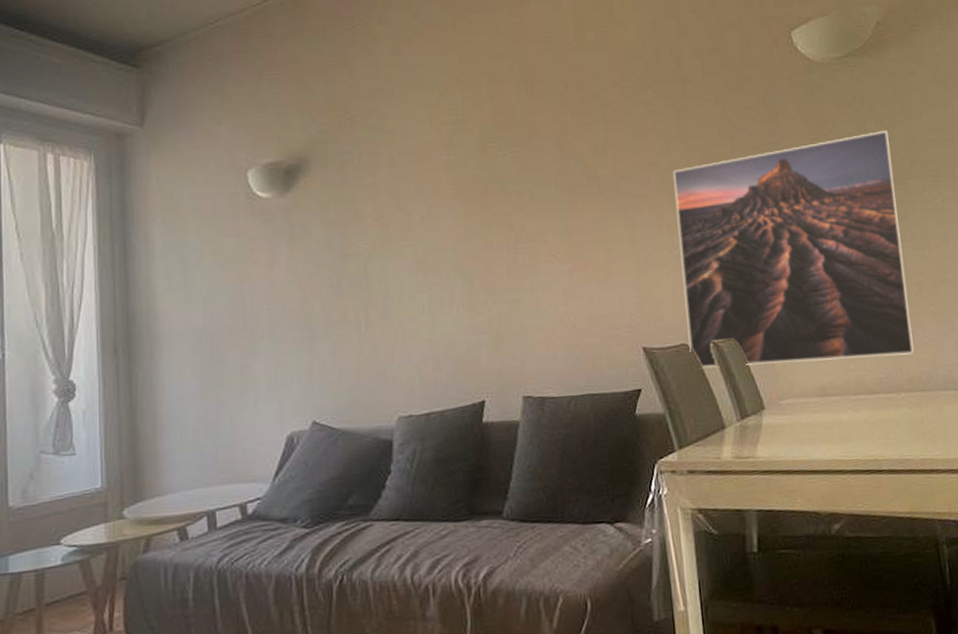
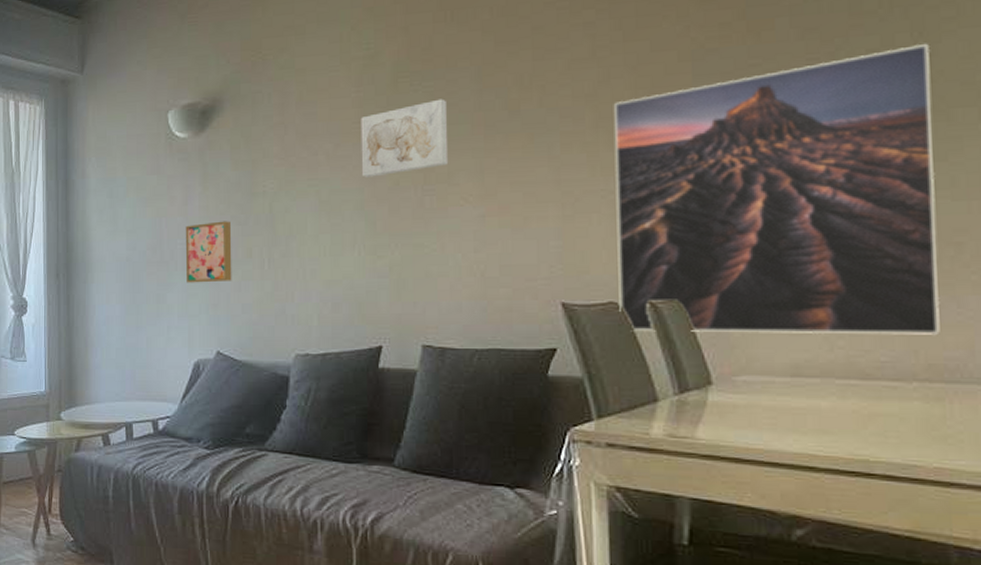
wall art: none [272,283,327,351] -> present [185,221,232,283]
wall art: none [452,163,537,237] -> present [360,99,449,177]

